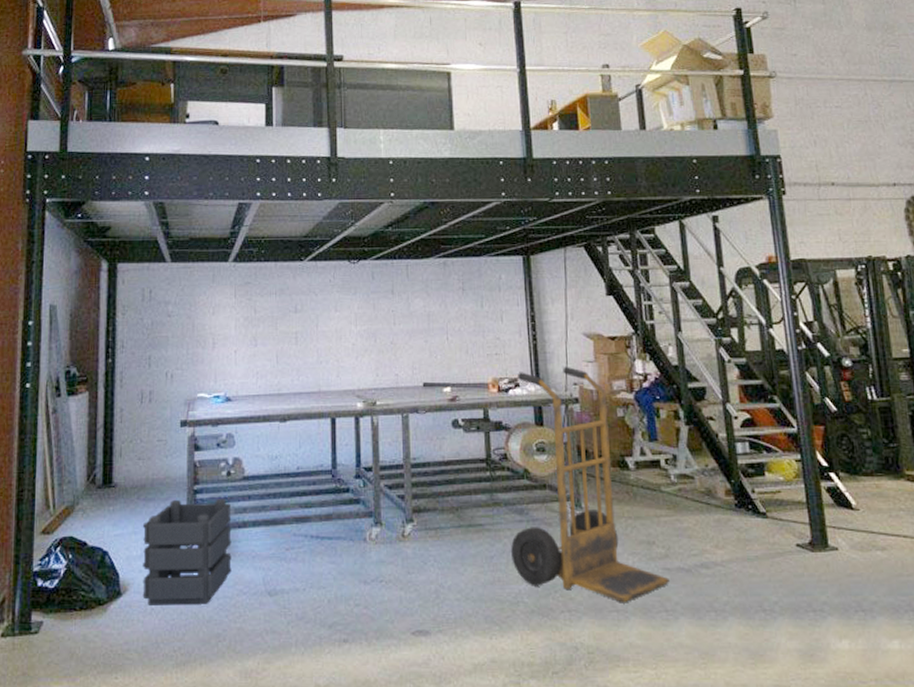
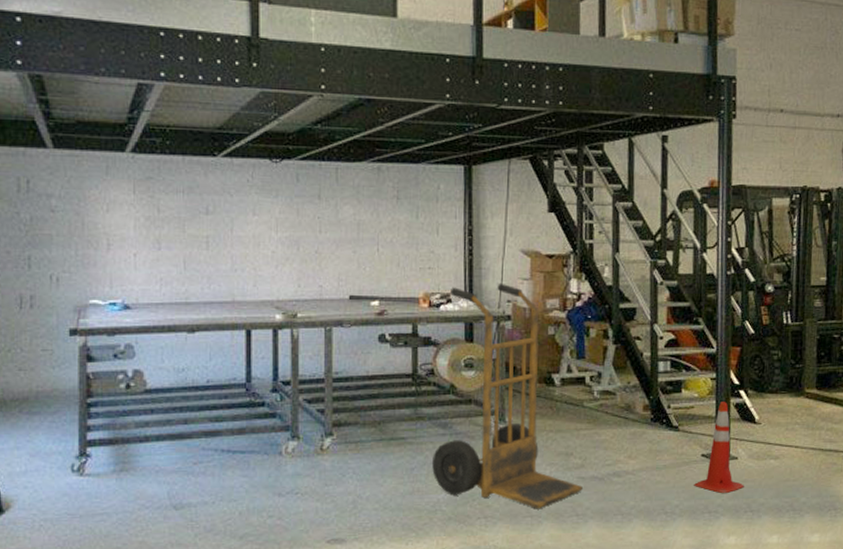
wooden crate: present [142,499,232,606] -> none [26,412,132,522]
traffic cone: none [792,485,850,589] -> present [694,402,744,493]

